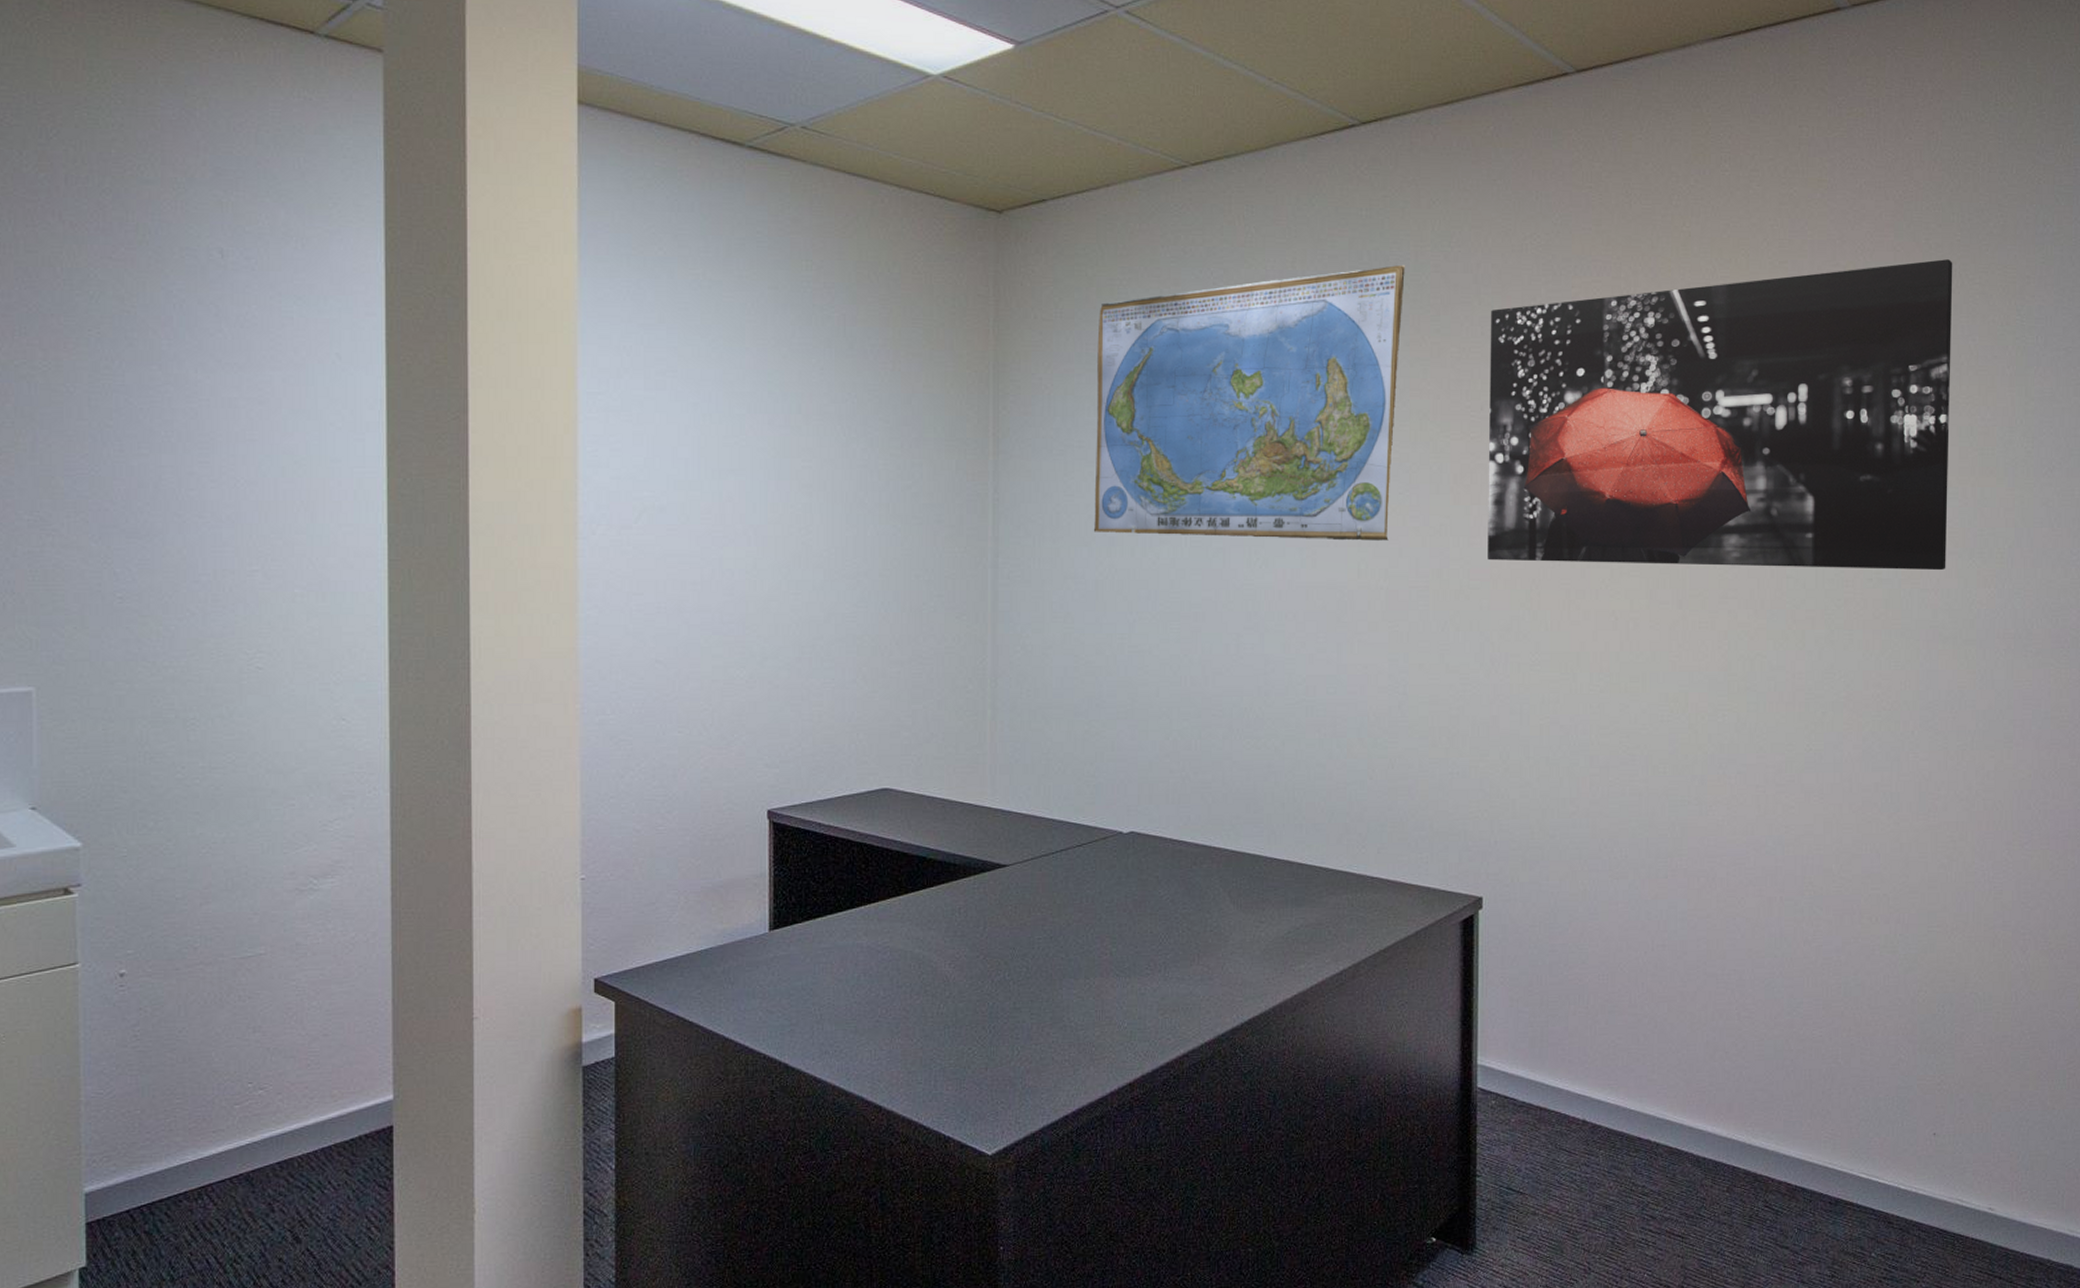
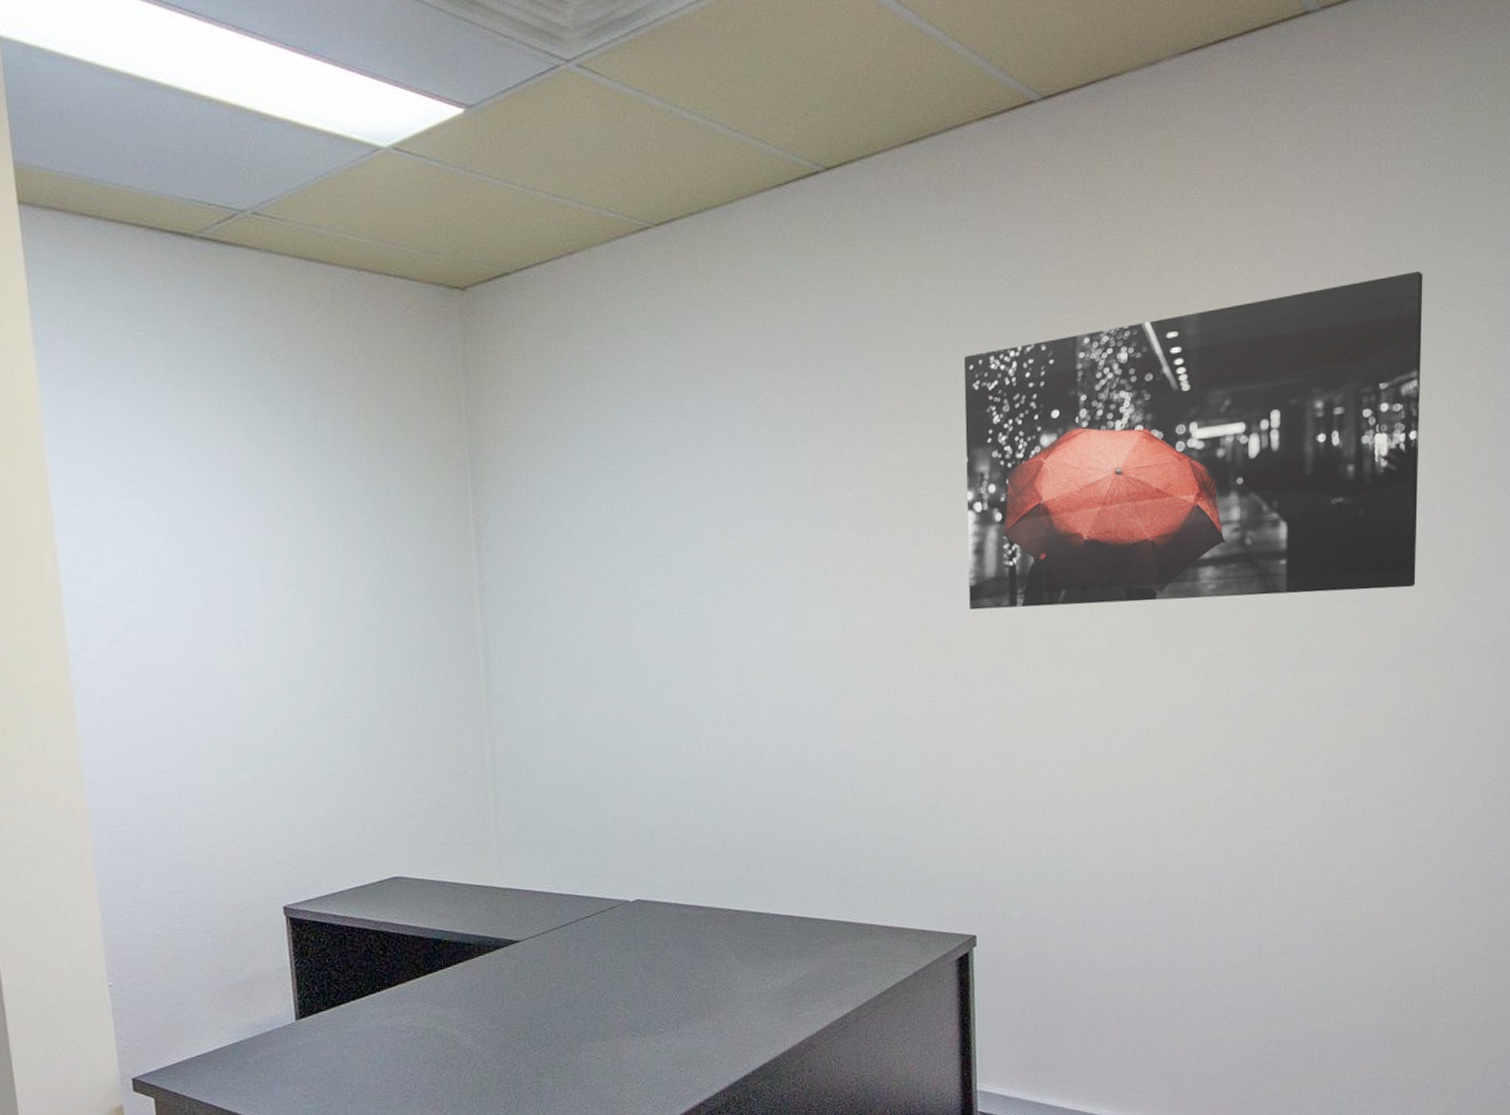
world map: present [1093,264,1405,541] -> none [571,315,877,611]

